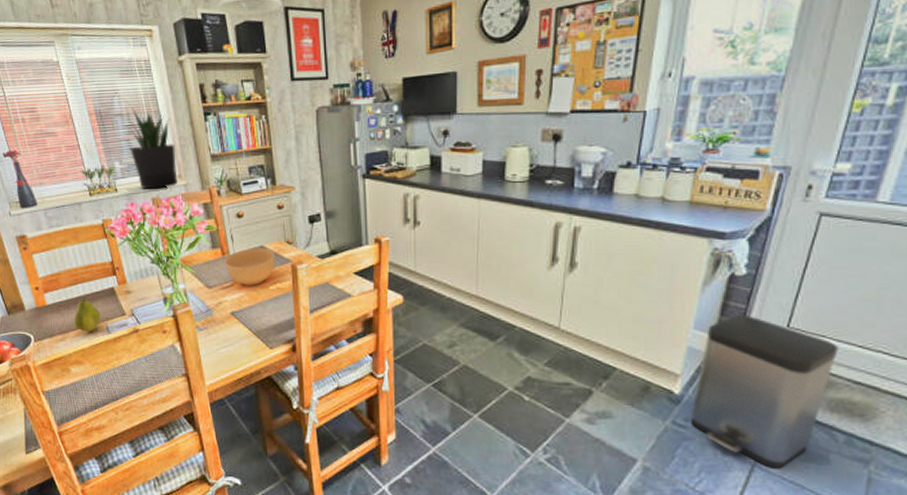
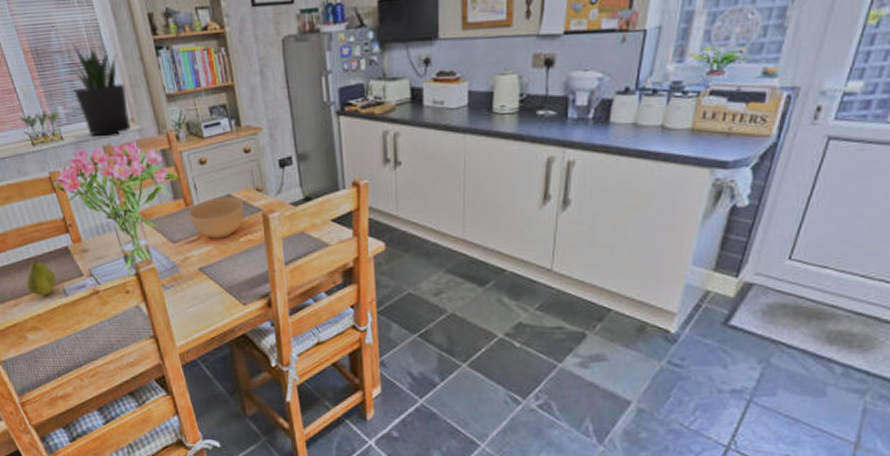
pedal bin: present [691,315,838,469] -> none [687,249,840,404]

